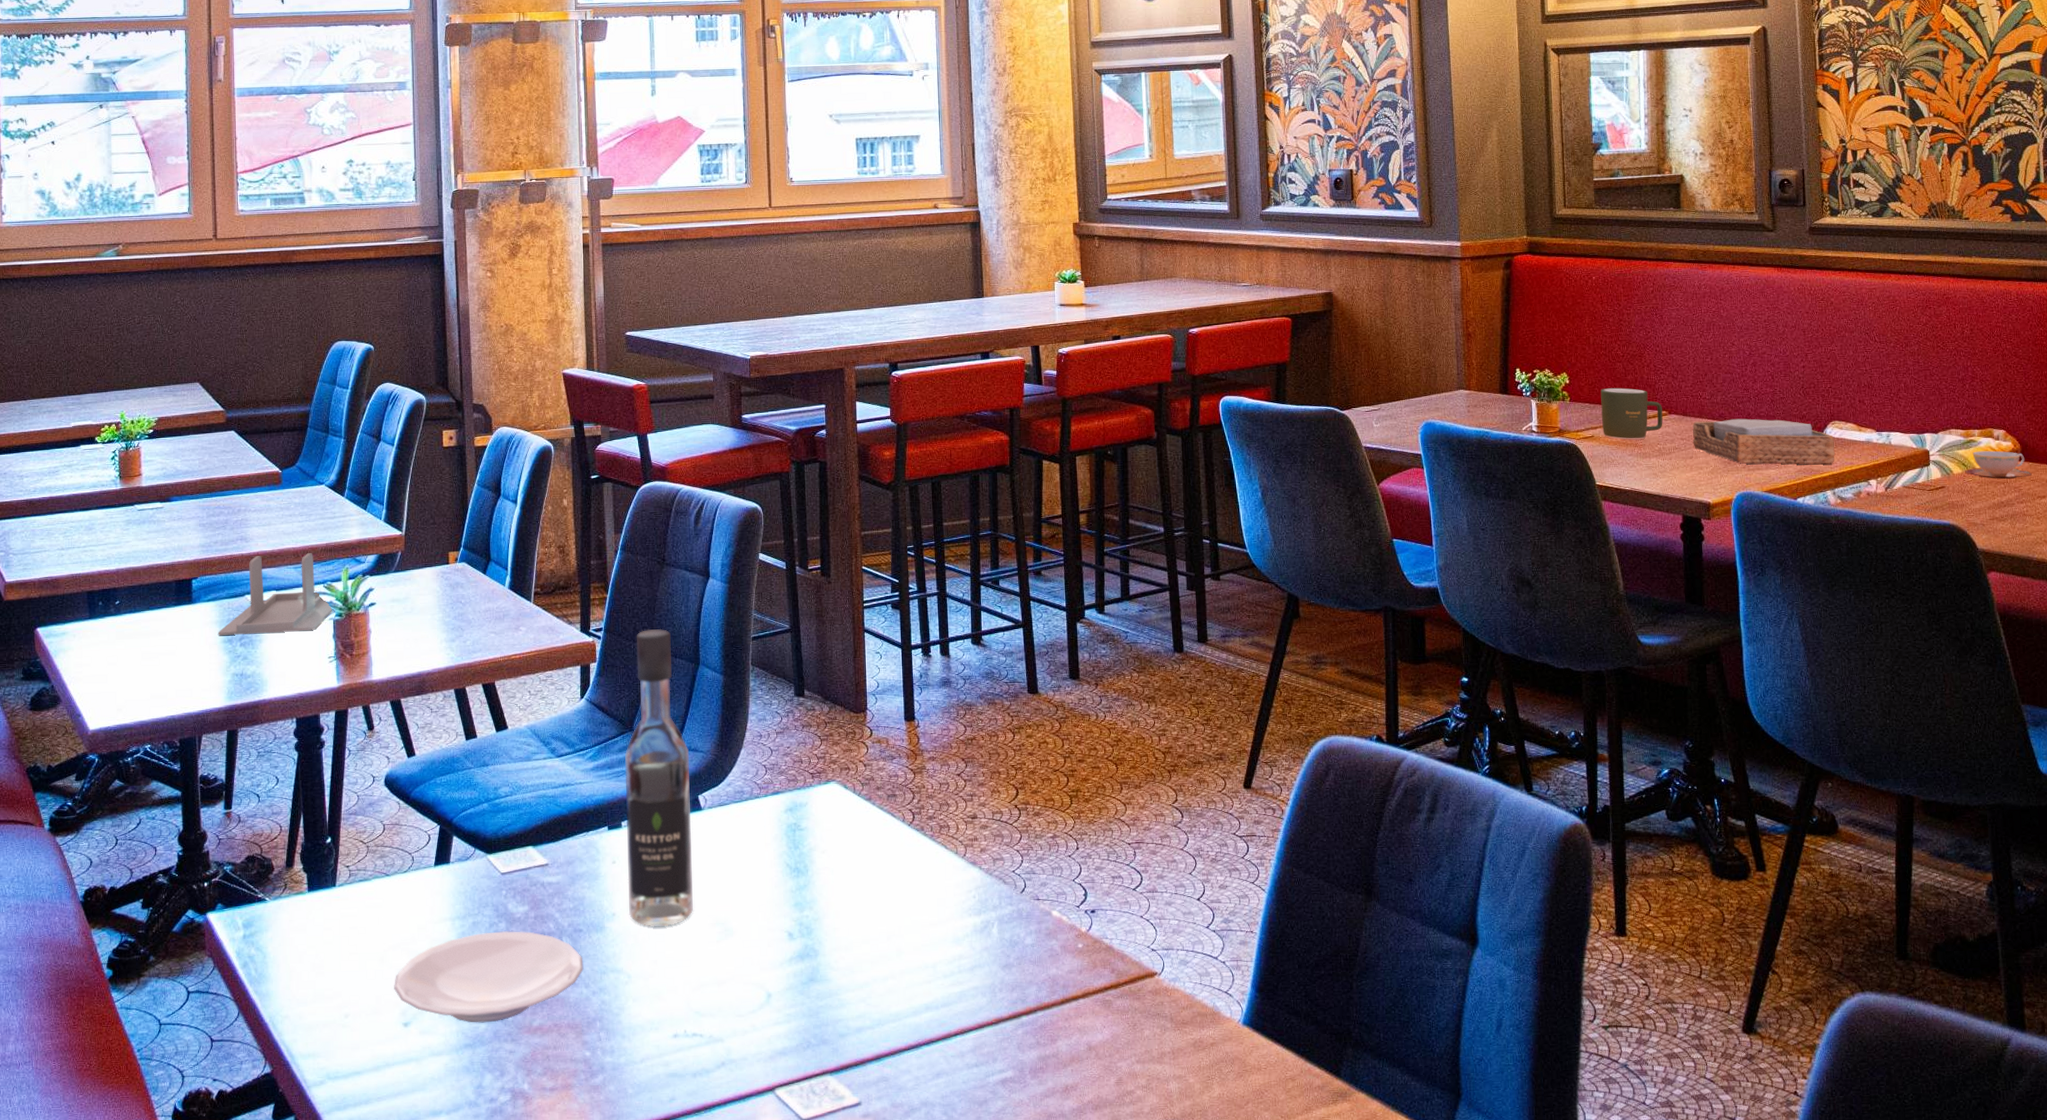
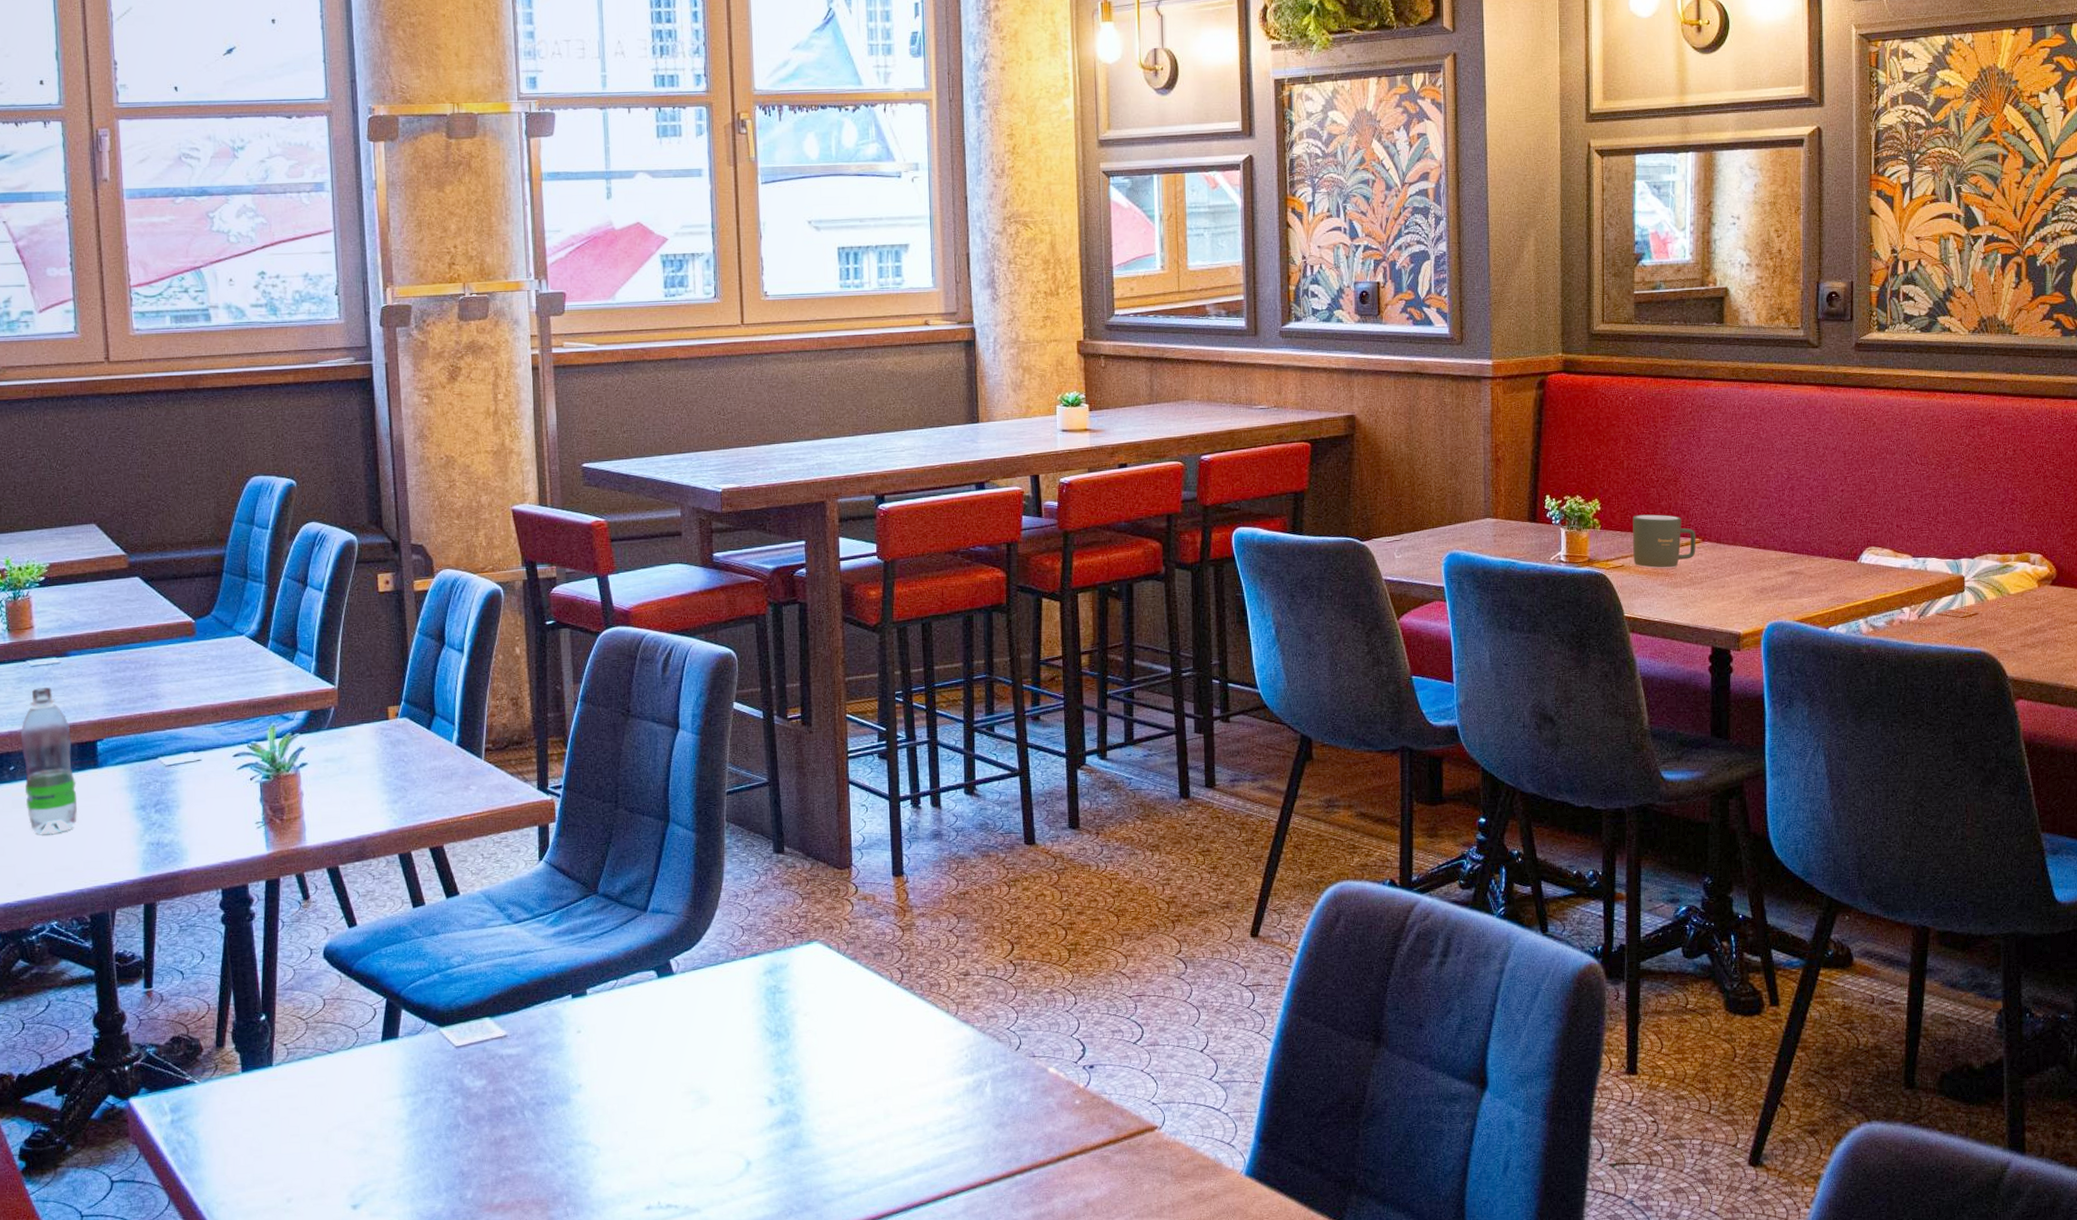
bottle: none [126,529,173,665] -> present [20,687,77,835]
napkin holder: present [217,553,334,635] -> none [128,710,261,802]
saucer: present [394,931,584,1023] -> none [340,1106,548,1203]
bottle: present [625,629,693,927] -> none [589,785,666,1097]
napkin holder: present [1692,418,1835,465] -> none [1725,545,1869,593]
teacup: present [1964,450,2031,480] -> none [1998,575,2065,606]

